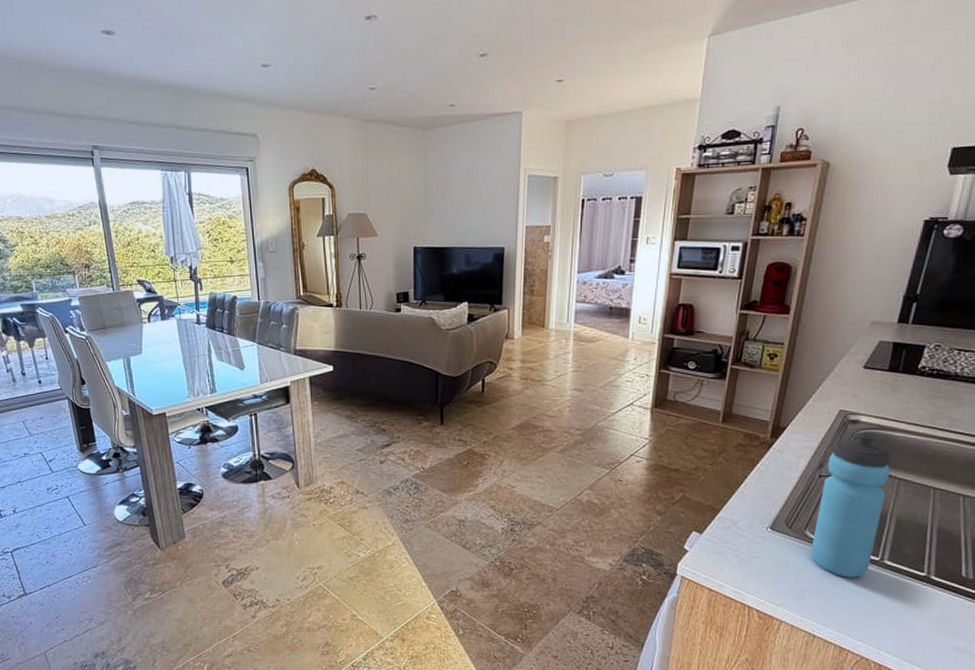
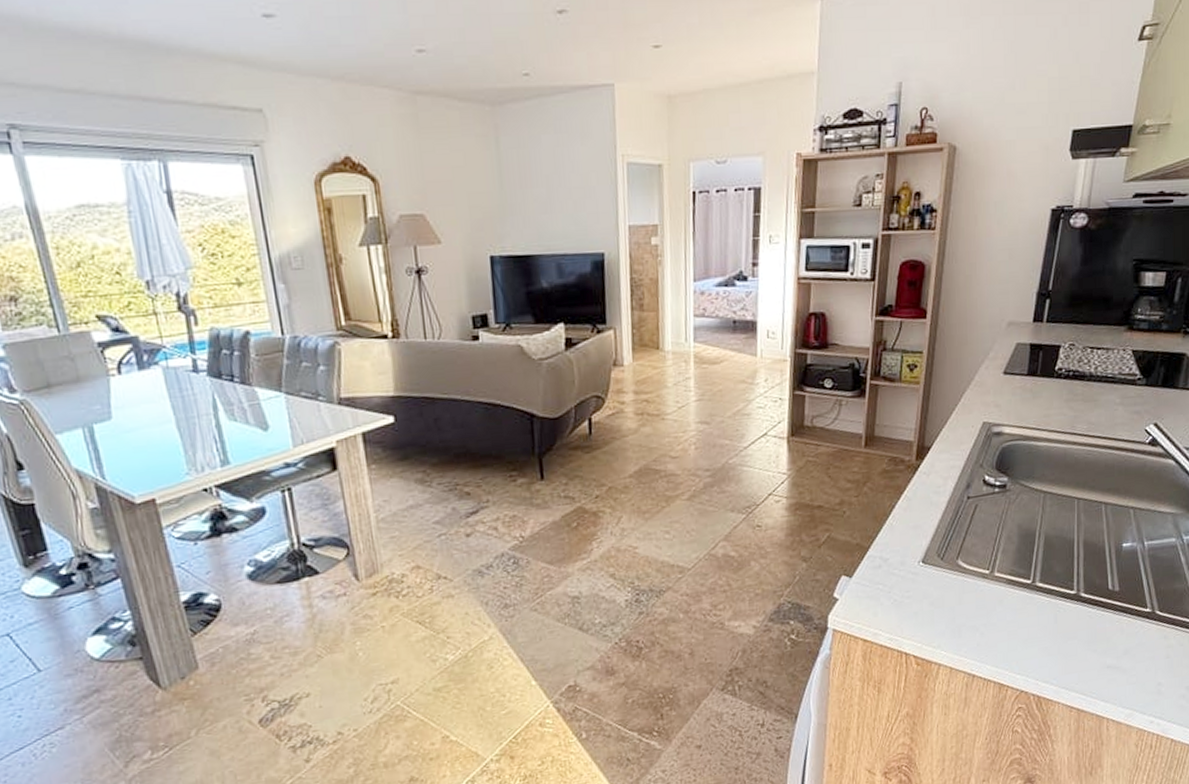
water bottle: present [811,433,891,578] -> none [964,446,1036,607]

